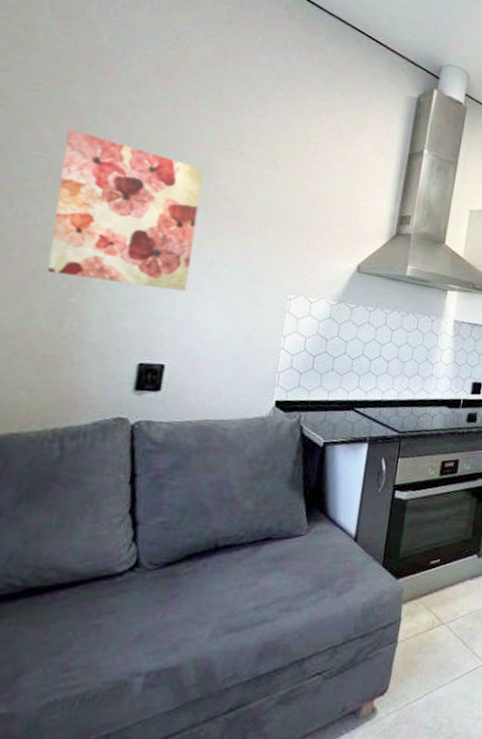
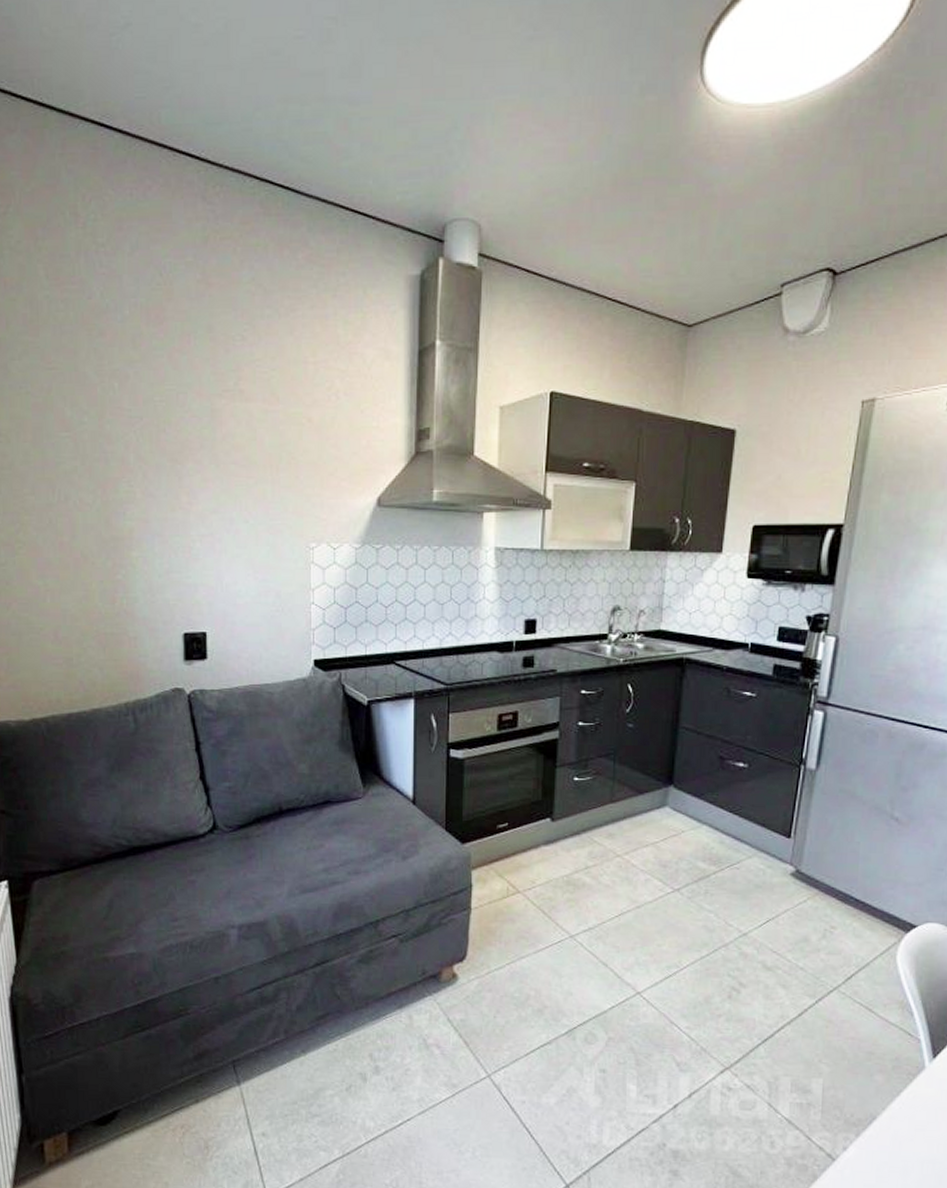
wall art: present [47,129,204,292] -> none [84,403,213,555]

